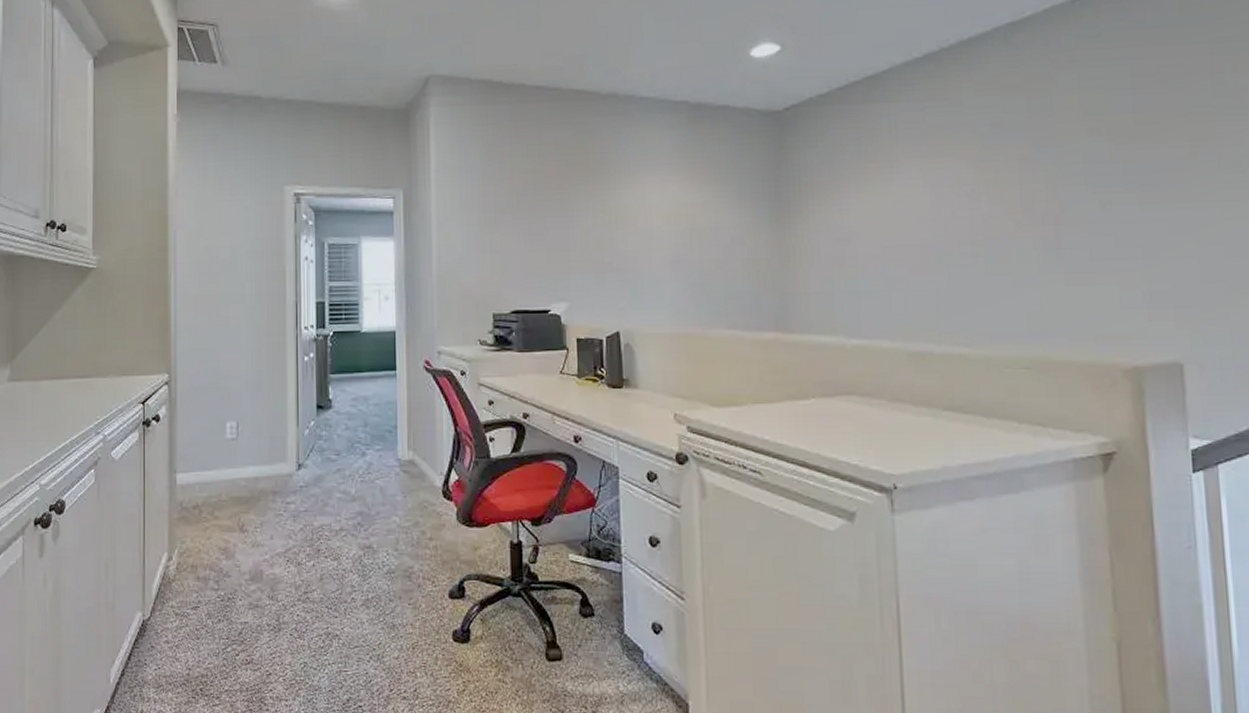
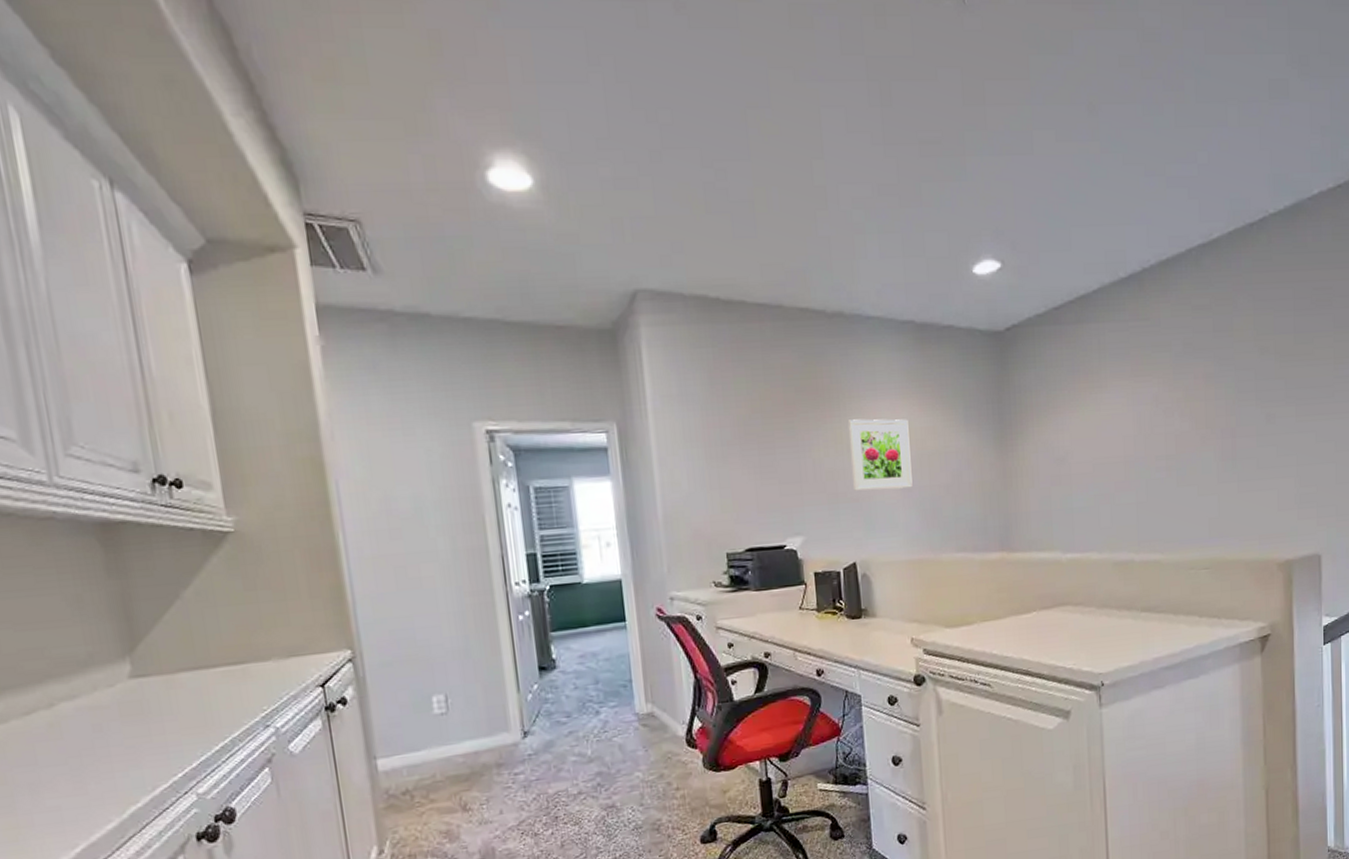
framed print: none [618,193,681,263] -> present [849,419,913,492]

